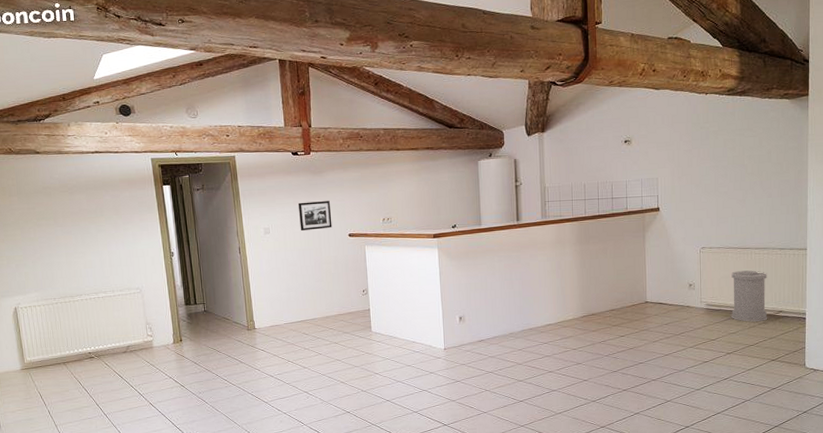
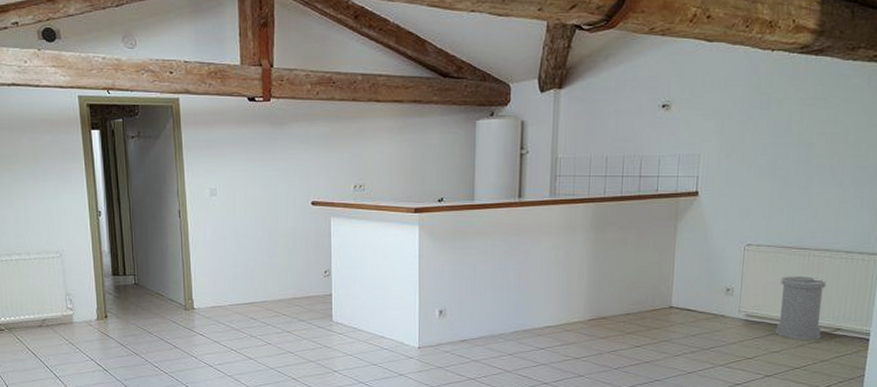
picture frame: present [298,201,332,231] -> none [253,160,292,195]

